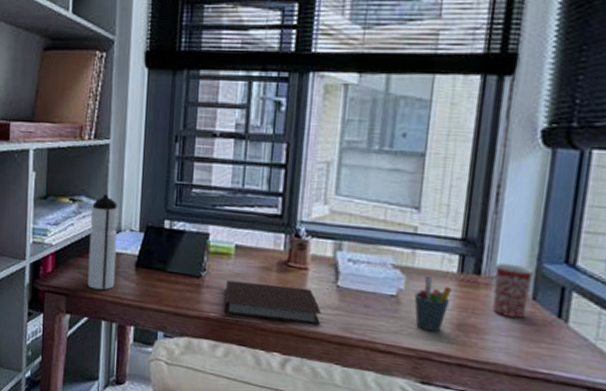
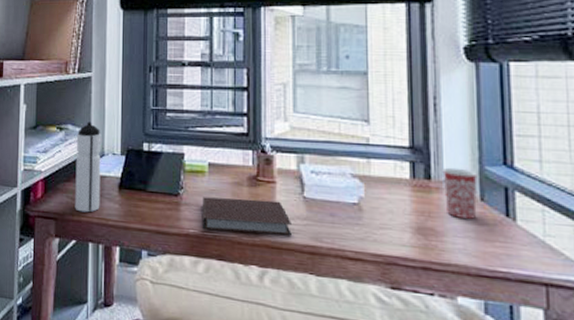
pen holder: present [414,275,452,332] -> none [374,183,407,237]

